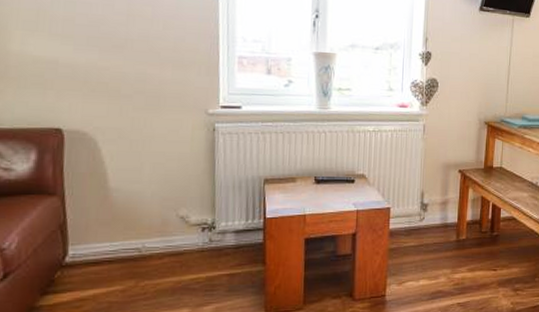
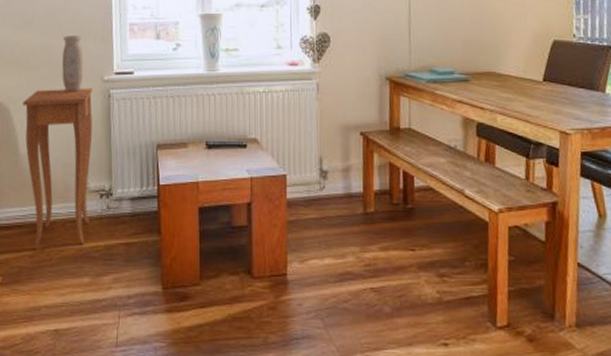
side table: none [113,120,195,285] -> present [23,88,93,250]
vase: none [160,64,185,124] -> present [62,36,83,92]

